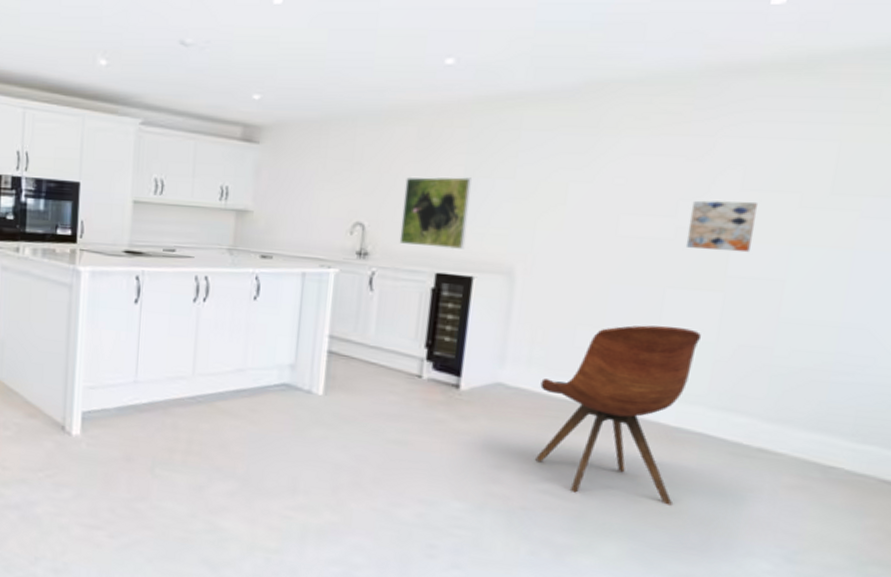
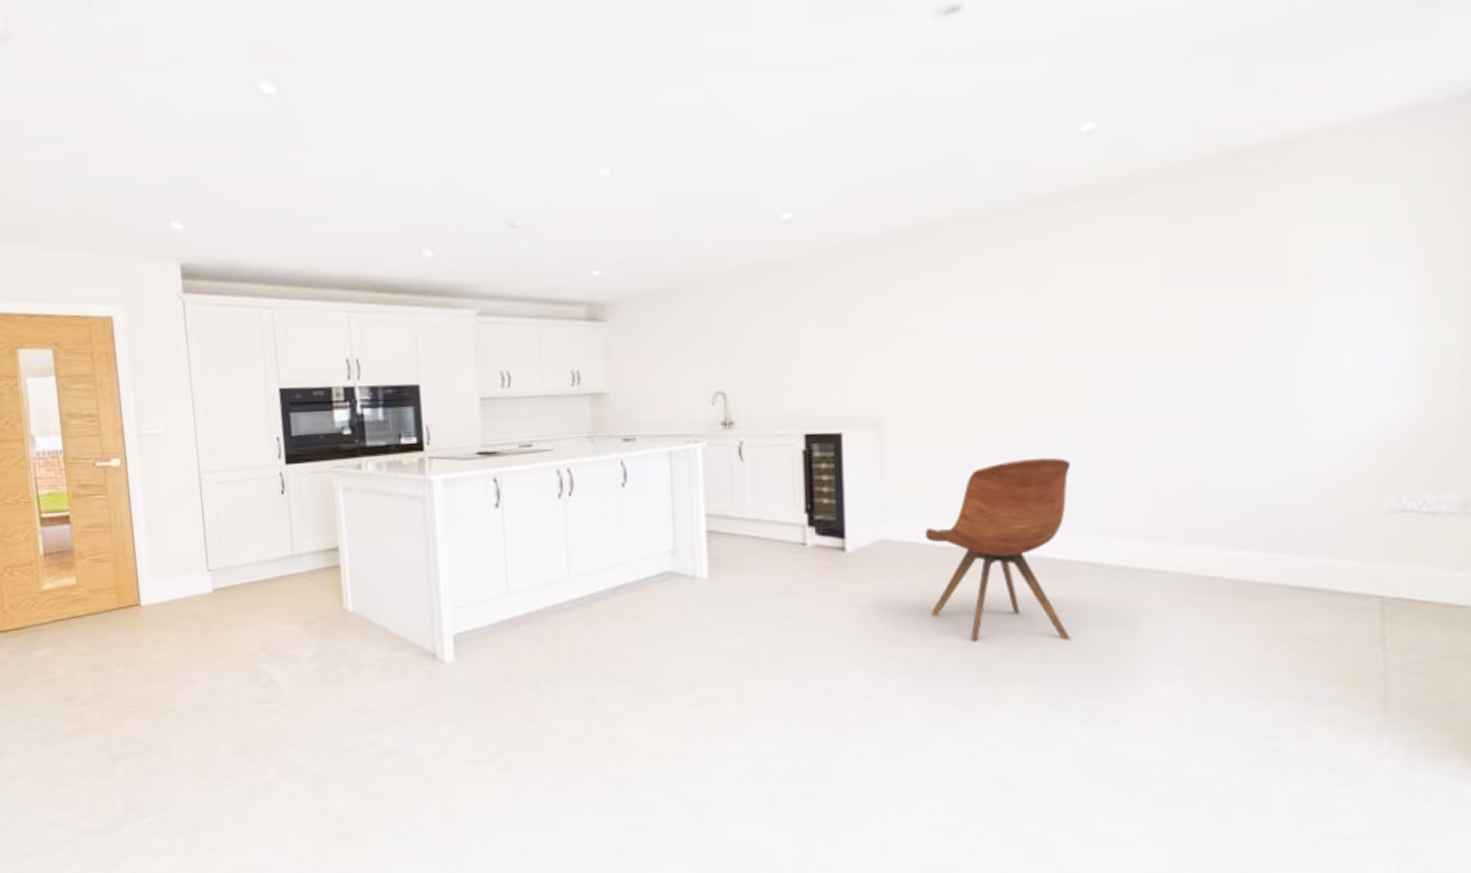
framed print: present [399,177,473,250] -> none [760,332,829,408]
wall art: present [685,200,759,253] -> none [1041,323,1103,377]

